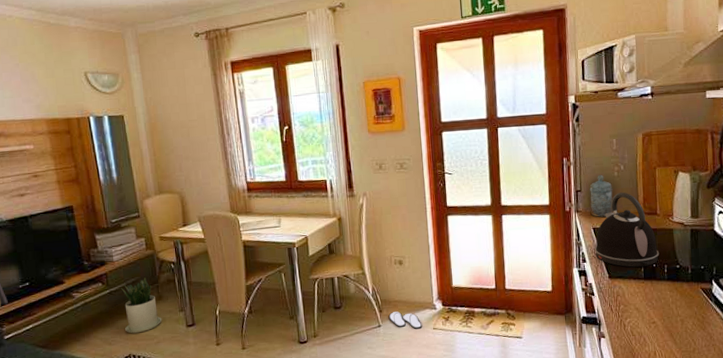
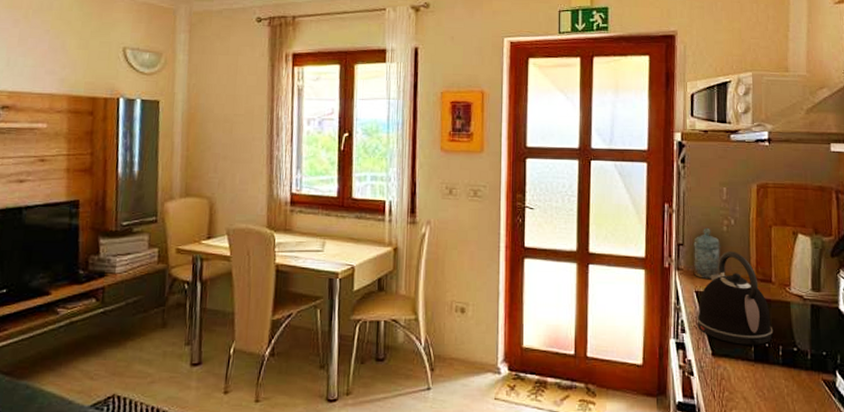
planter: present [121,277,162,334] -> none [113,297,162,368]
slippers: present [388,311,423,329] -> none [441,372,482,397]

